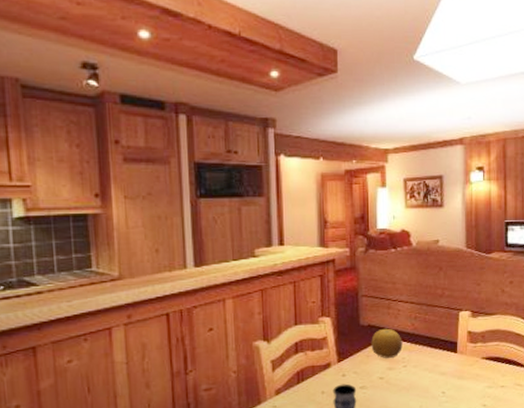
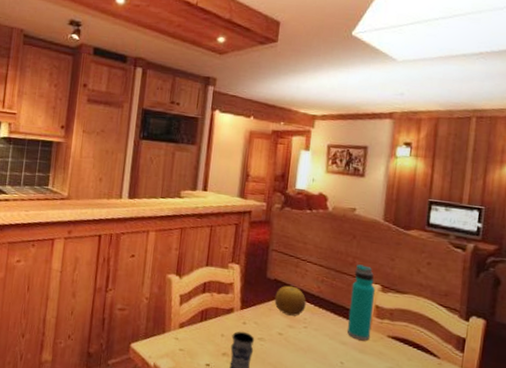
water bottle: none [444,294,467,368] -> present [347,264,376,341]

